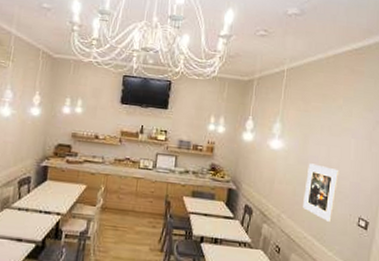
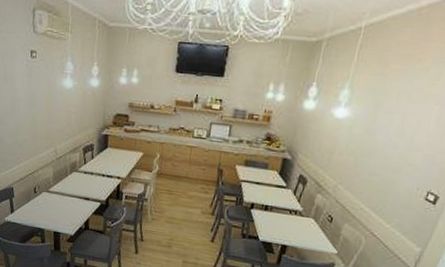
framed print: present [303,163,339,223] -> none [363,133,413,196]

